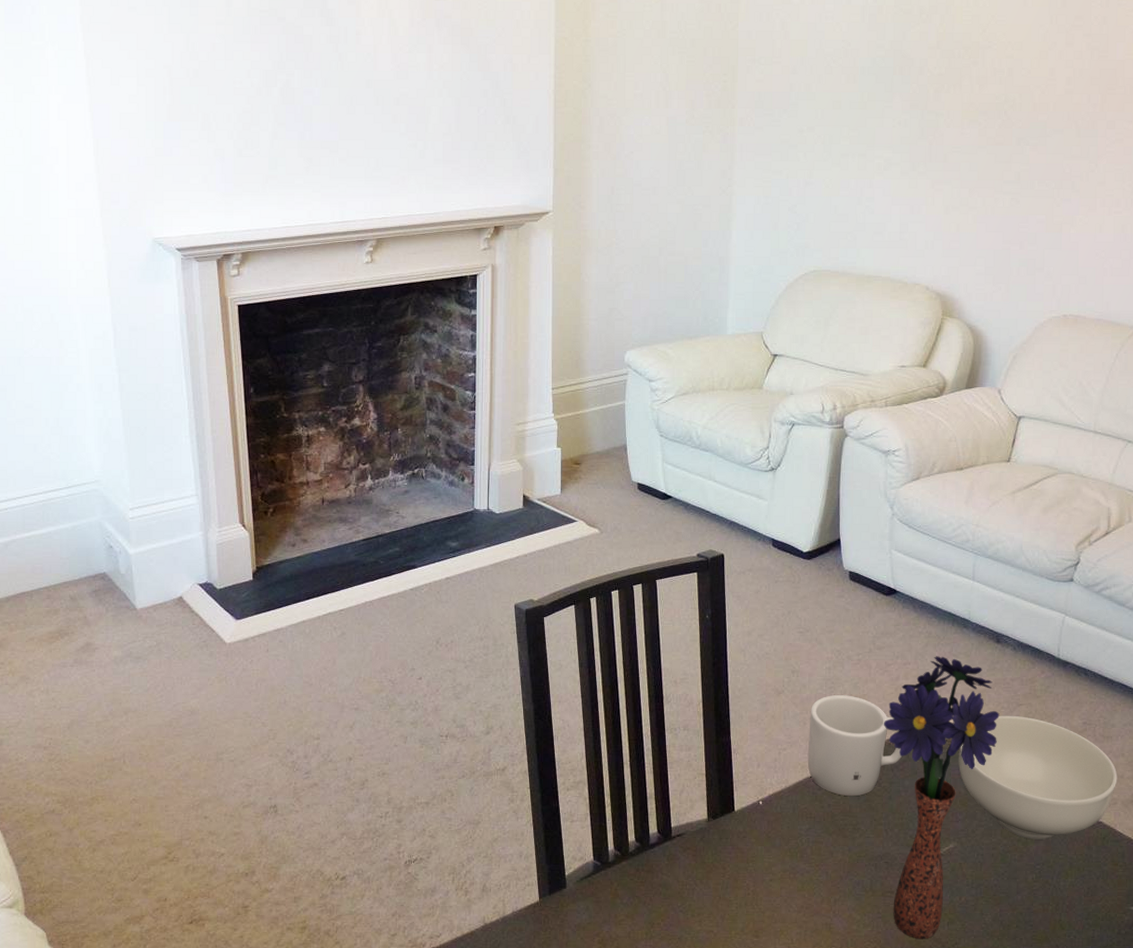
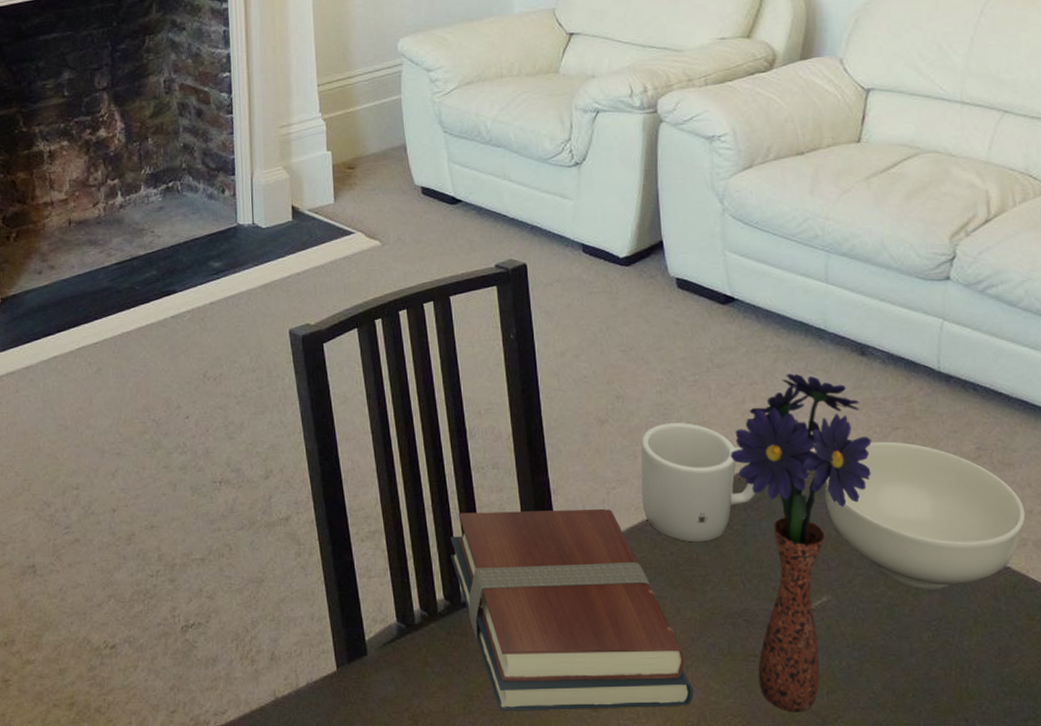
books: none [643,767,839,937] -> present [450,509,694,712]

